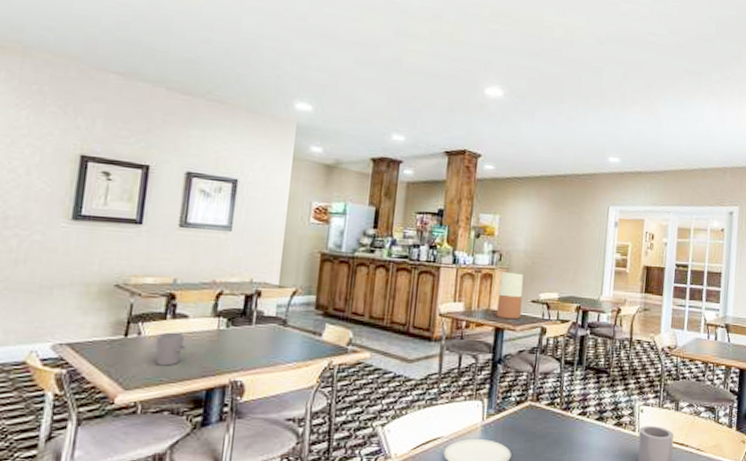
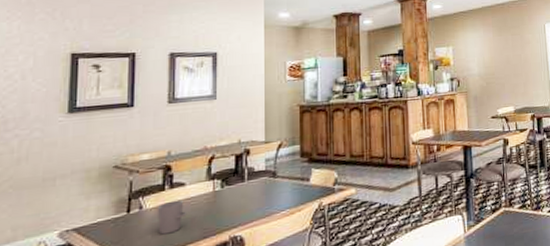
vase: present [496,272,524,320] -> none [461,94,484,138]

